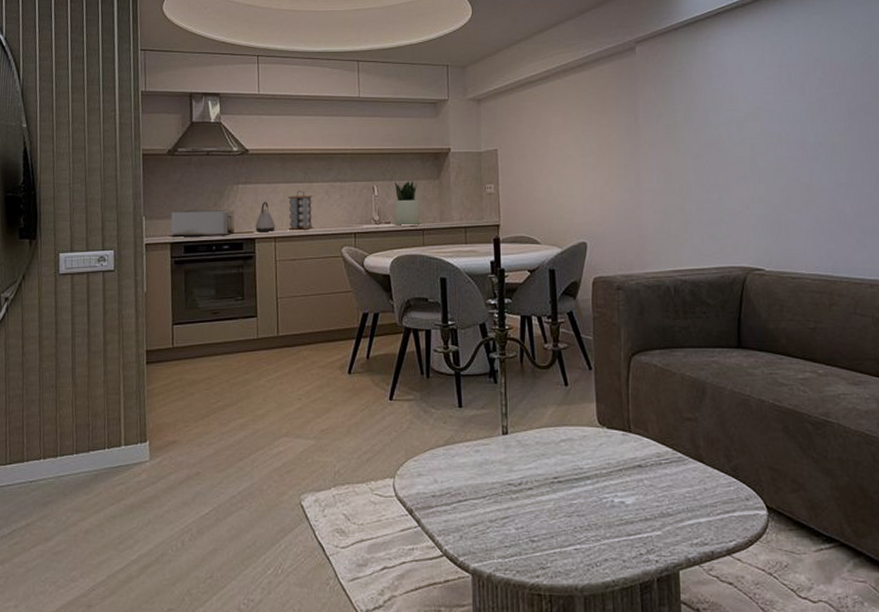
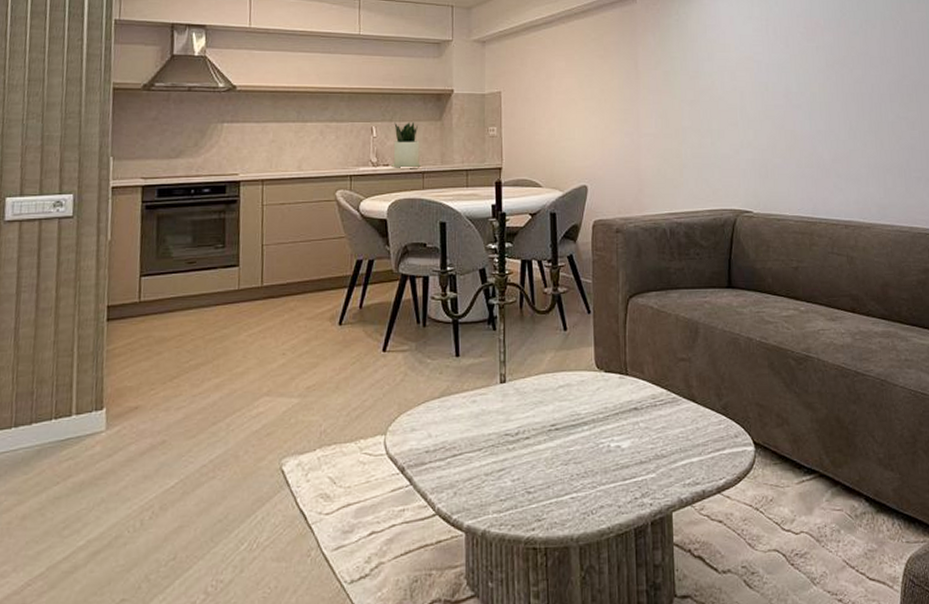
toaster: present [171,209,235,238] -> none [143,149,218,180]
kettle: present [255,201,275,232] -> none [241,141,264,175]
spice rack: present [288,190,314,231] -> none [277,130,306,173]

